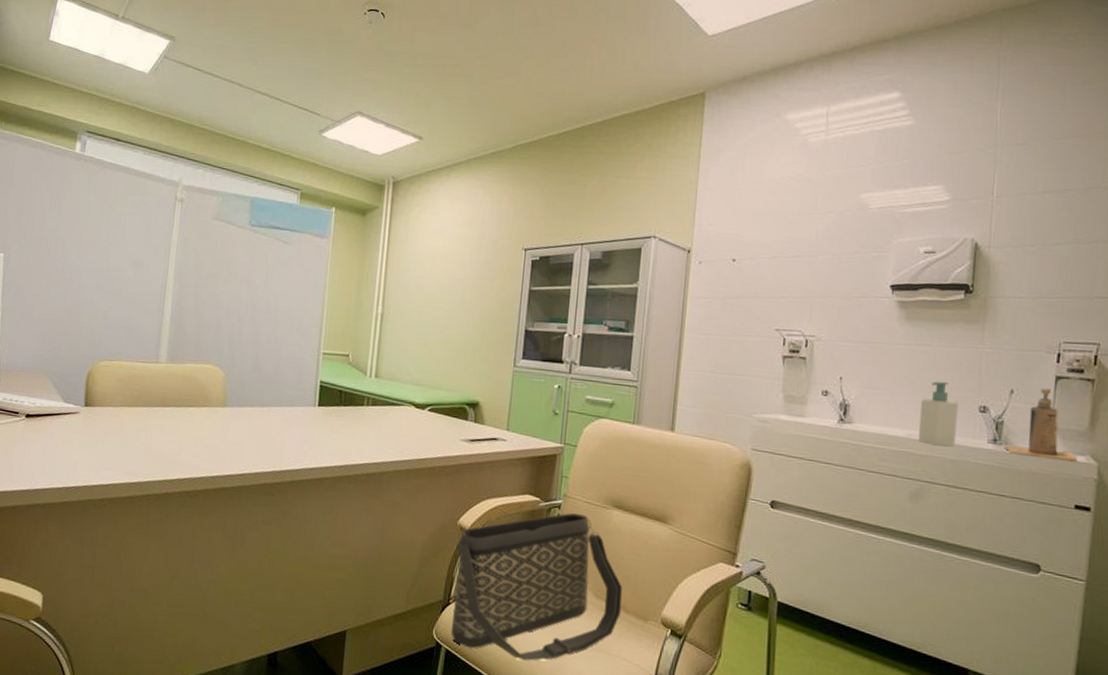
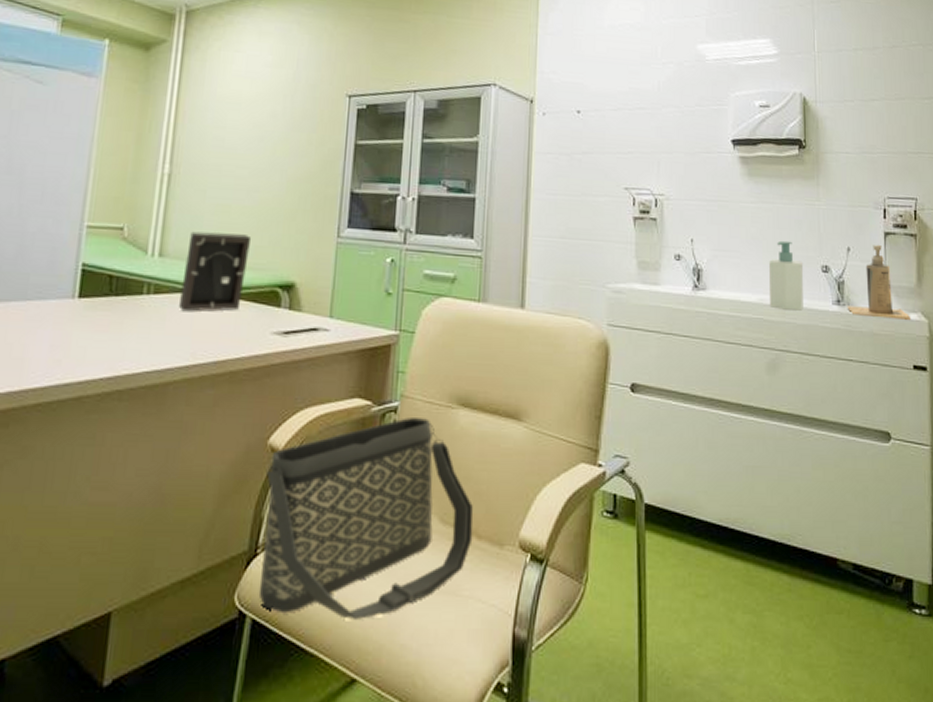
picture frame: none [389,359,445,422] -> present [178,231,252,312]

